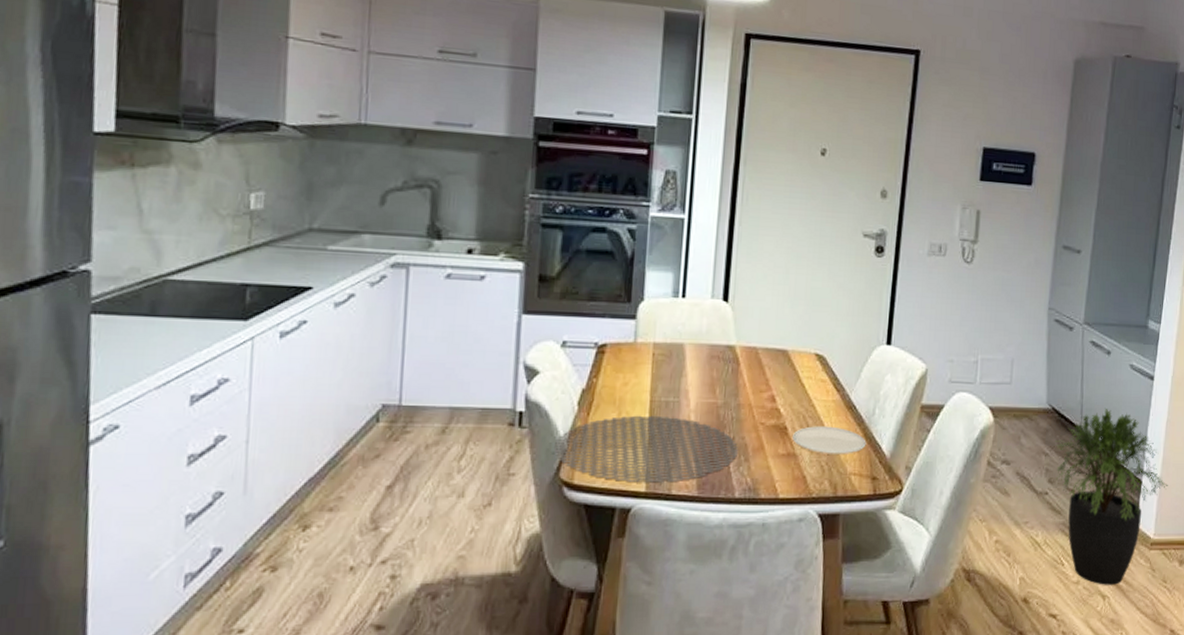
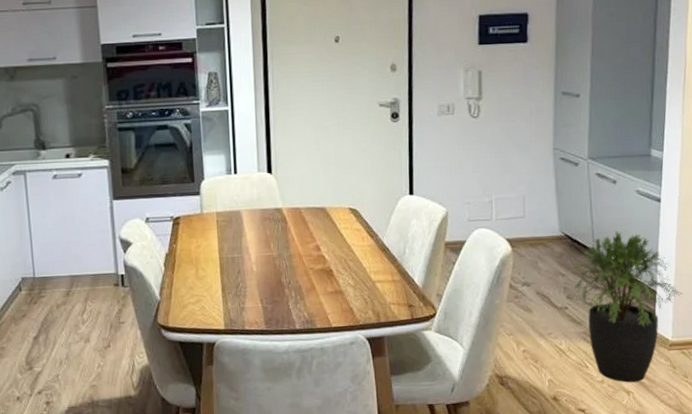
place mat: present [553,415,739,483] -> none [150,269,295,323]
plate: present [792,426,866,456] -> none [338,266,401,290]

